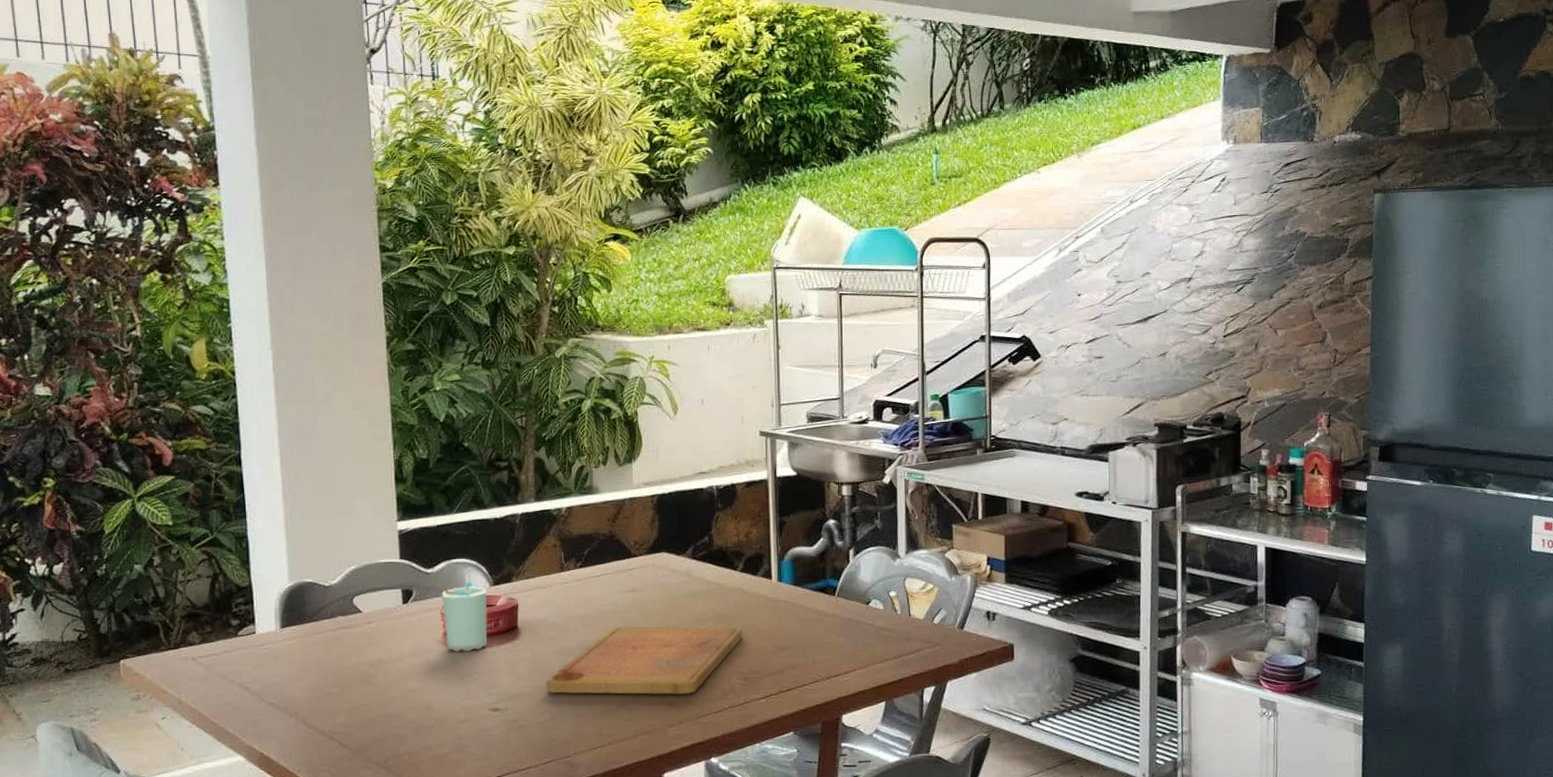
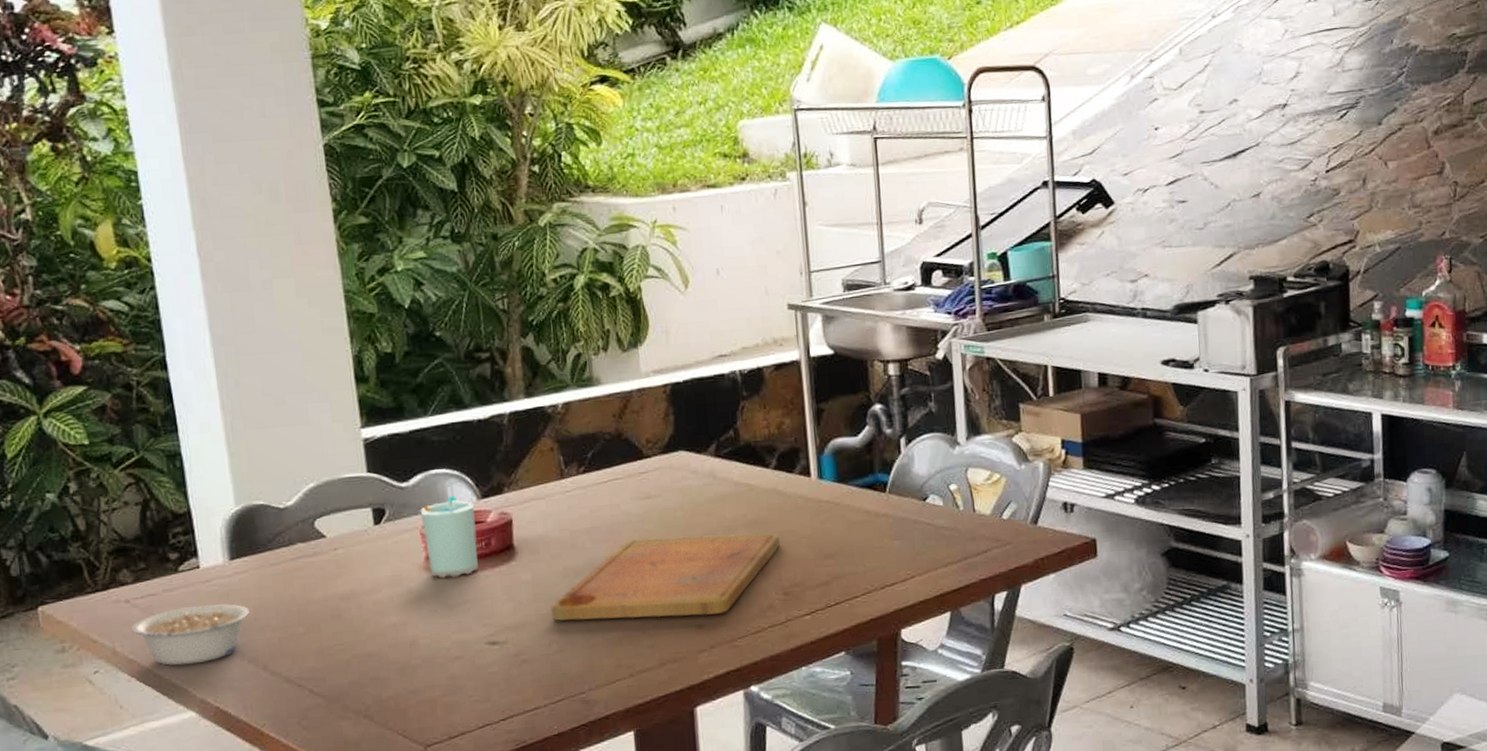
legume: none [196,664,295,716] -> present [132,603,250,667]

